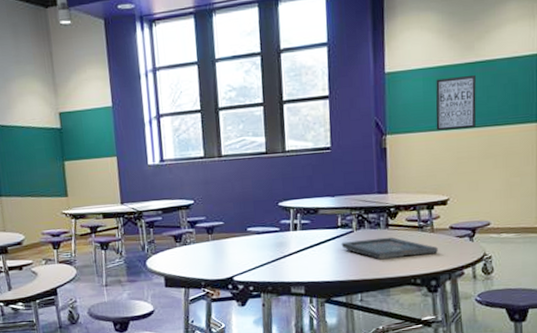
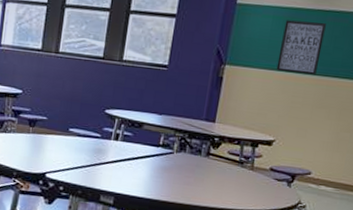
tray: present [341,237,438,260] -> none [158,161,254,192]

